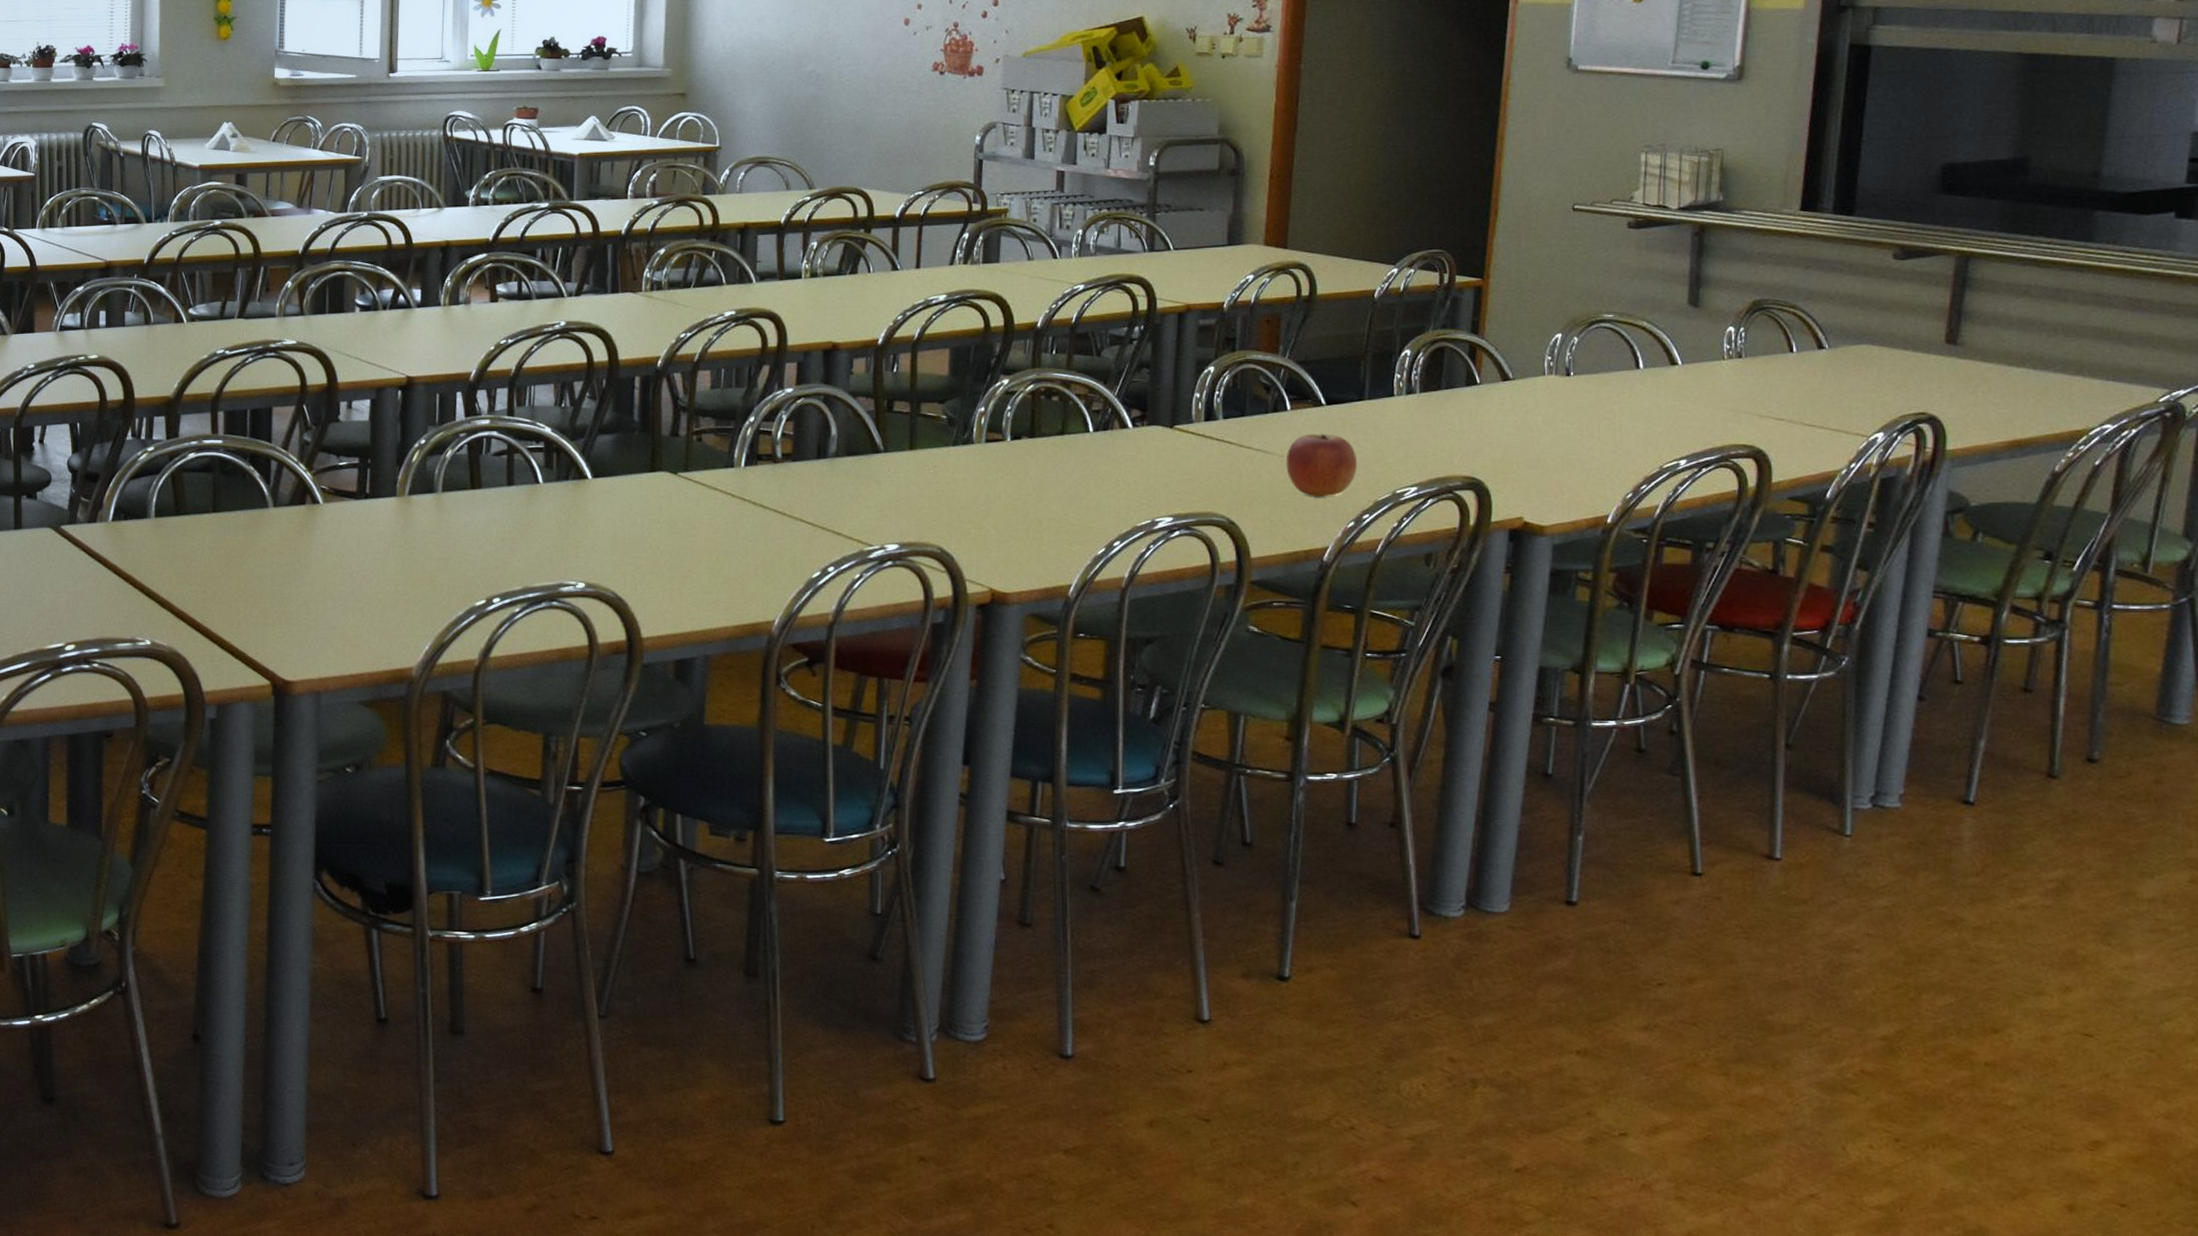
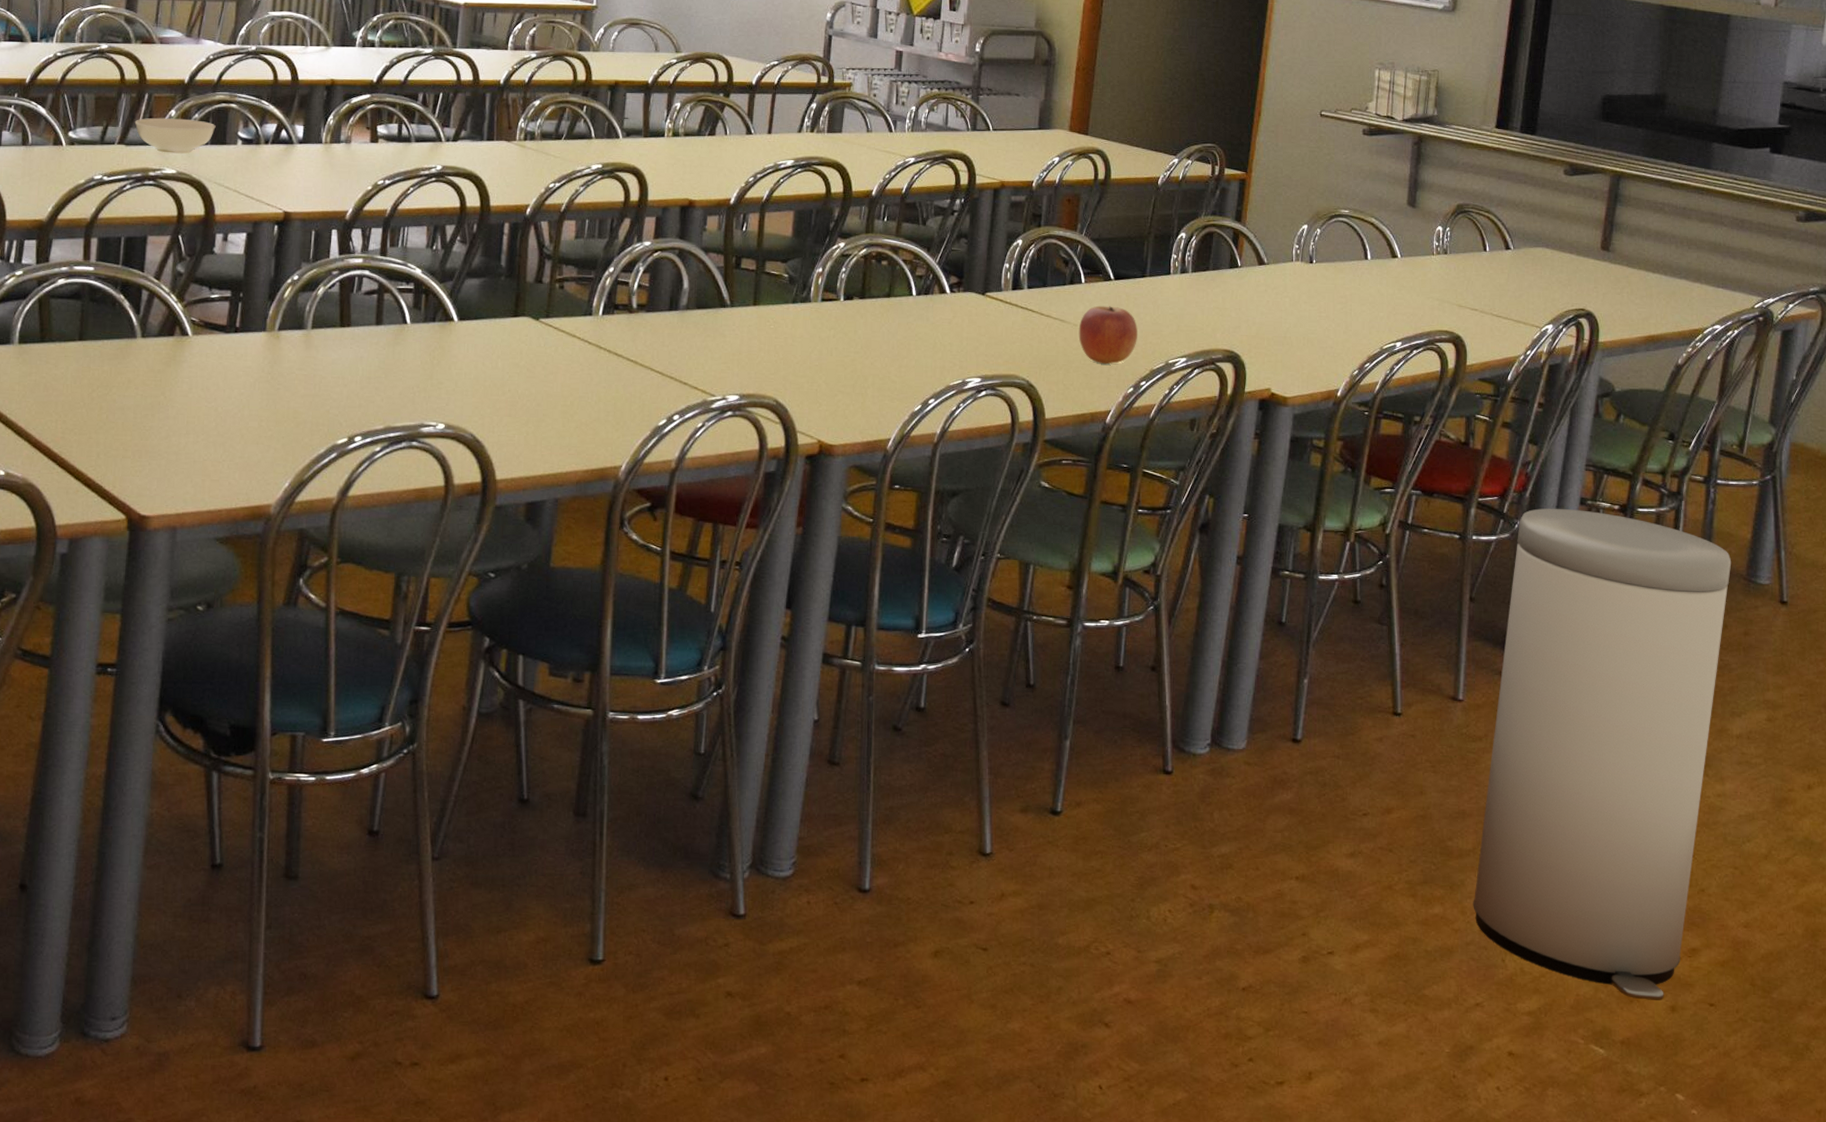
bowl: none [252,289,333,324] -> present [134,117,216,154]
pedal bin: none [1802,641,2136,1198] -> present [1473,508,1732,1000]

